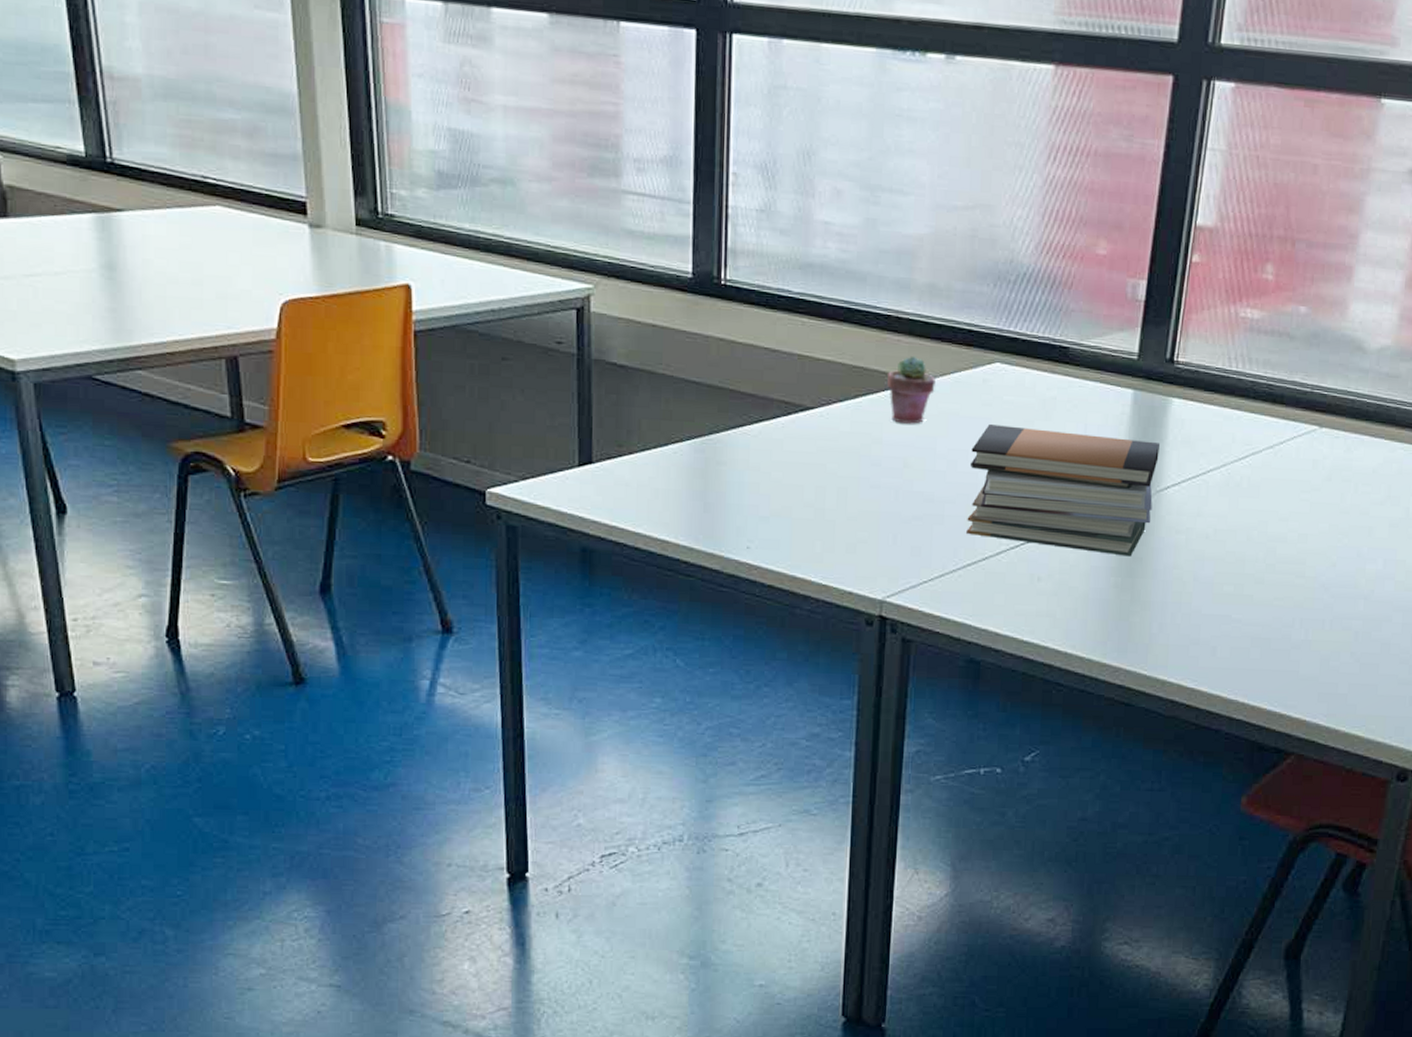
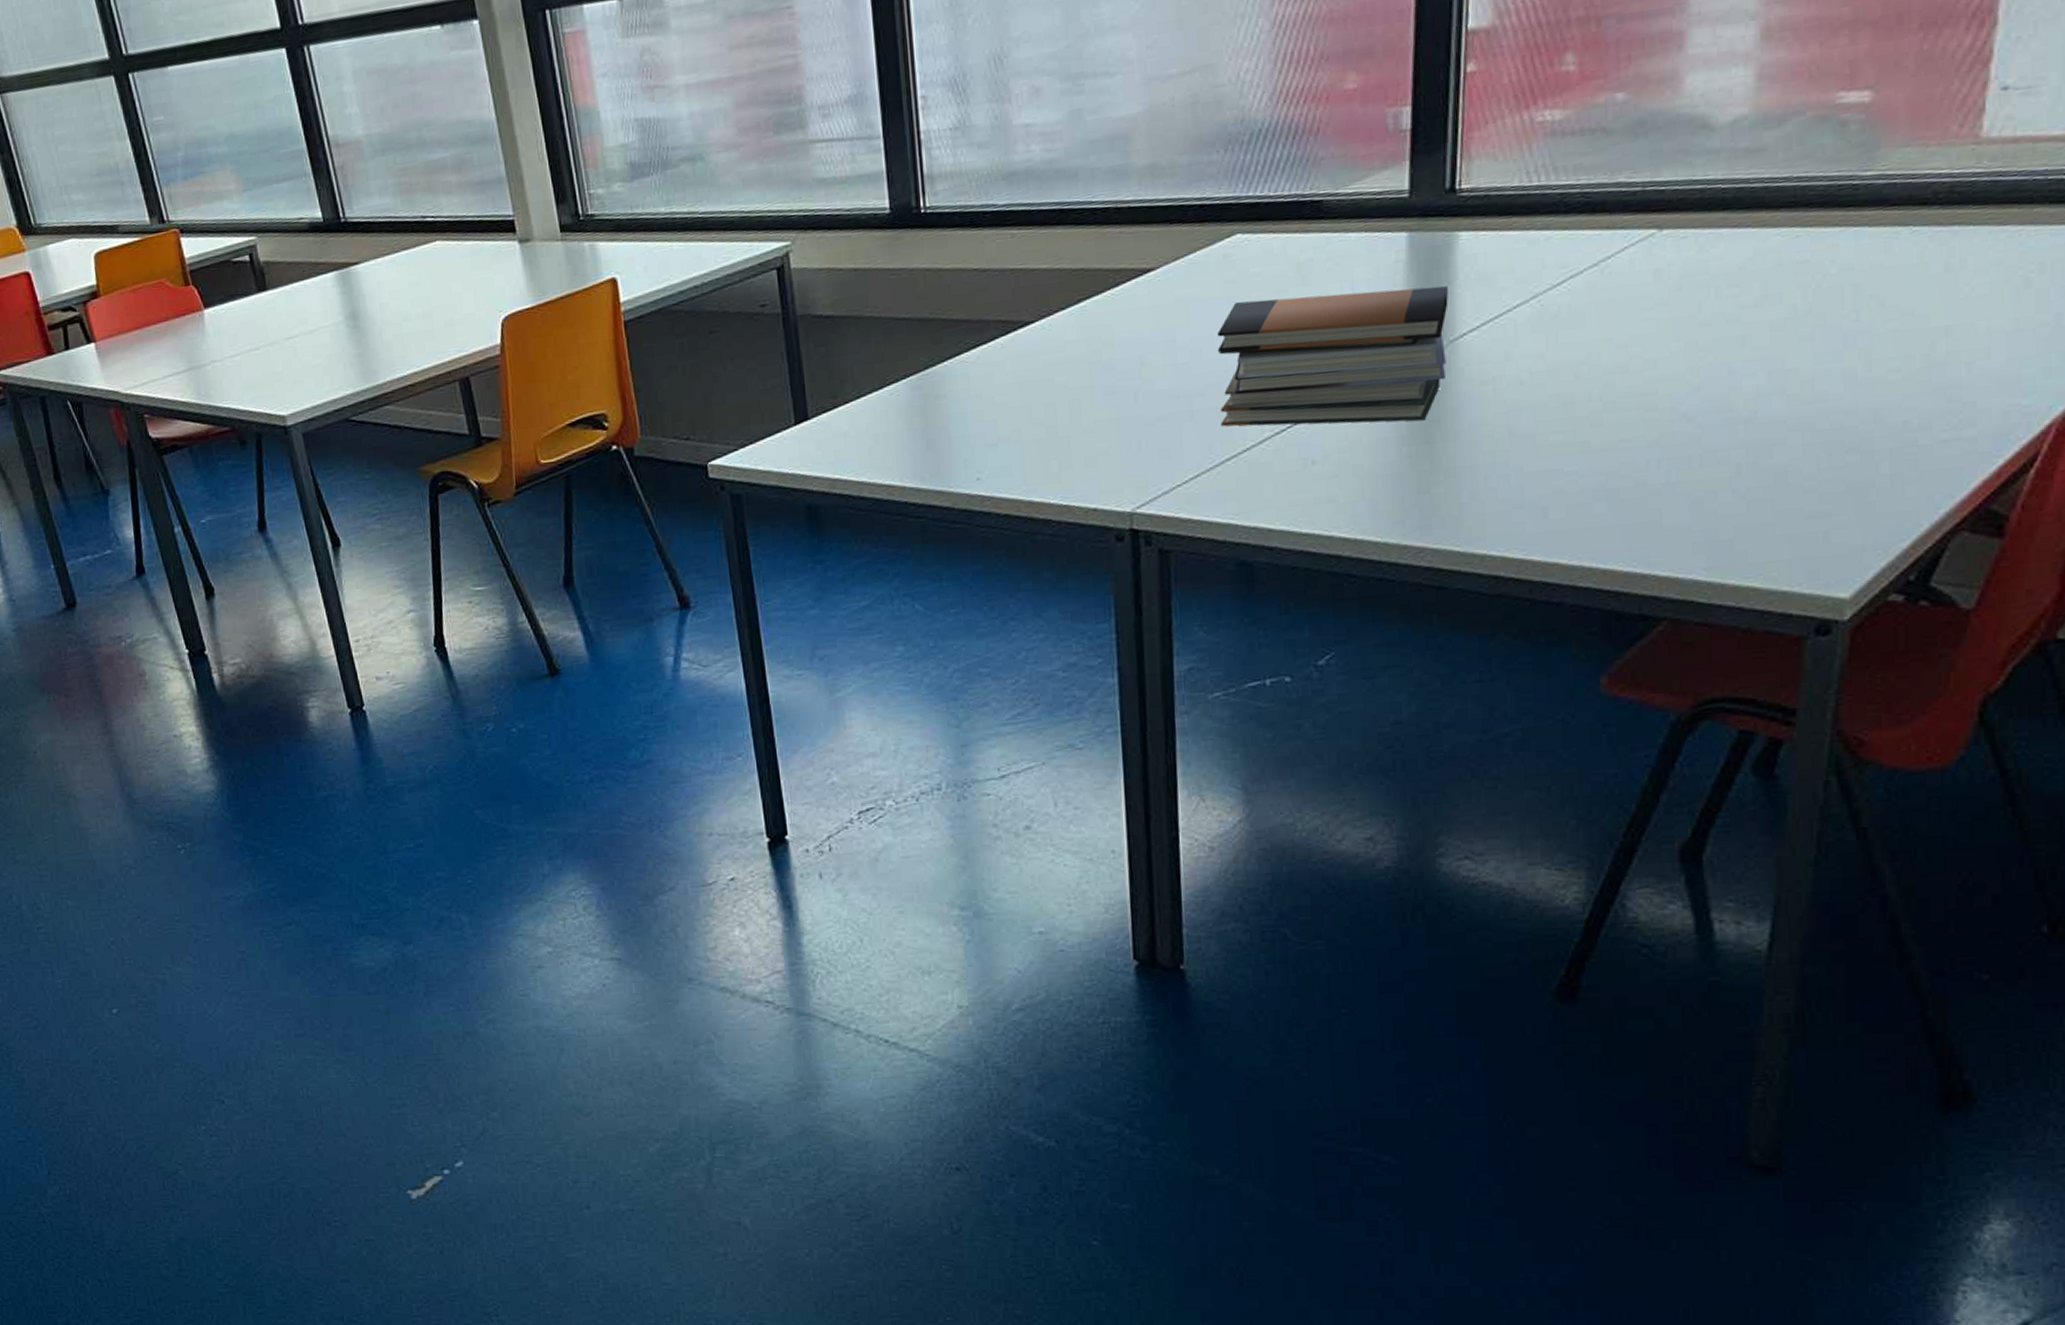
potted succulent: present [887,355,935,424] -> none [1112,245,1168,321]

